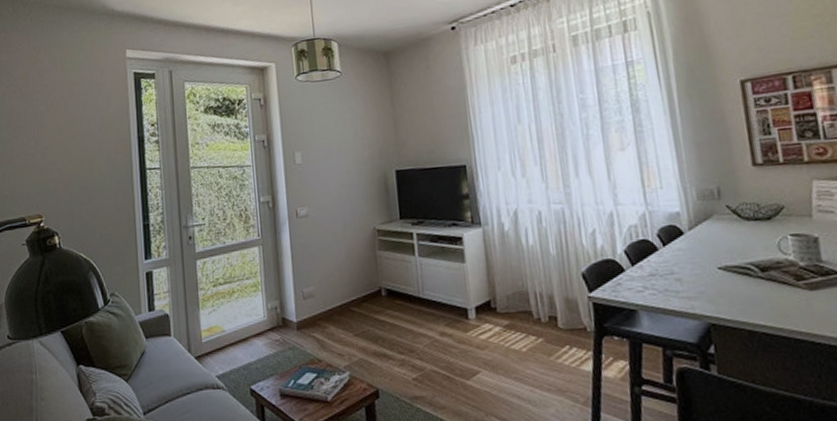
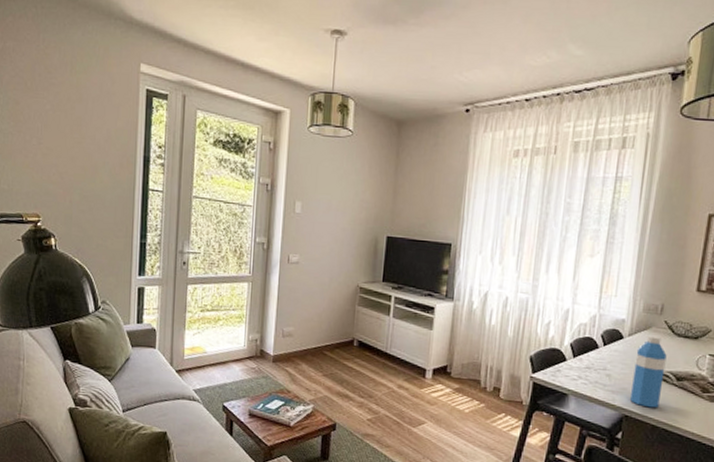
water bottle: none [703,224,749,310] -> present [629,335,667,408]

